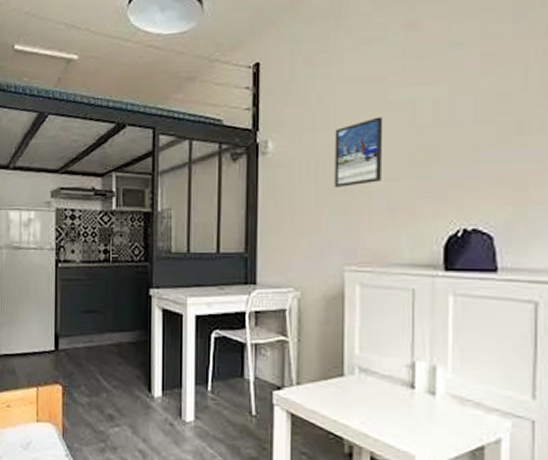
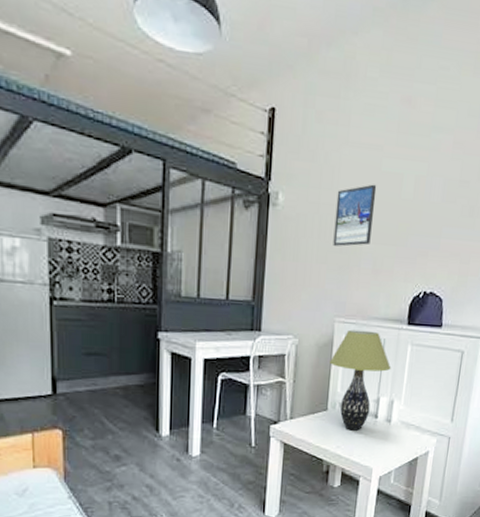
table lamp: none [342,279,427,404] -> present [330,329,391,431]

